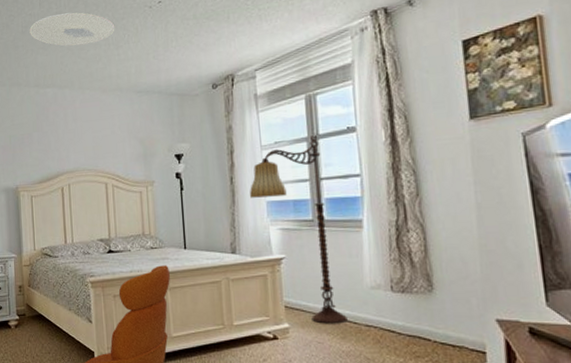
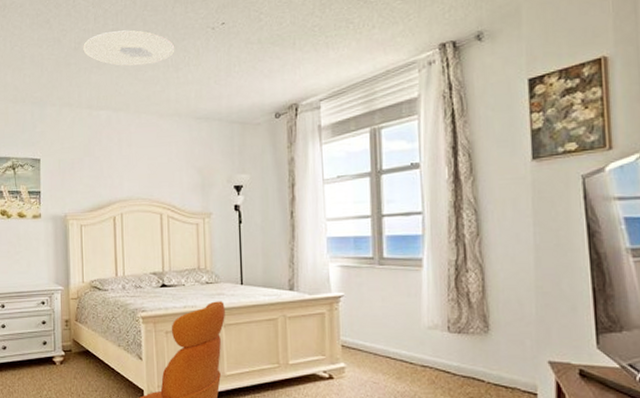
floor lamp: present [250,135,348,324] -> none [310,170,404,364]

